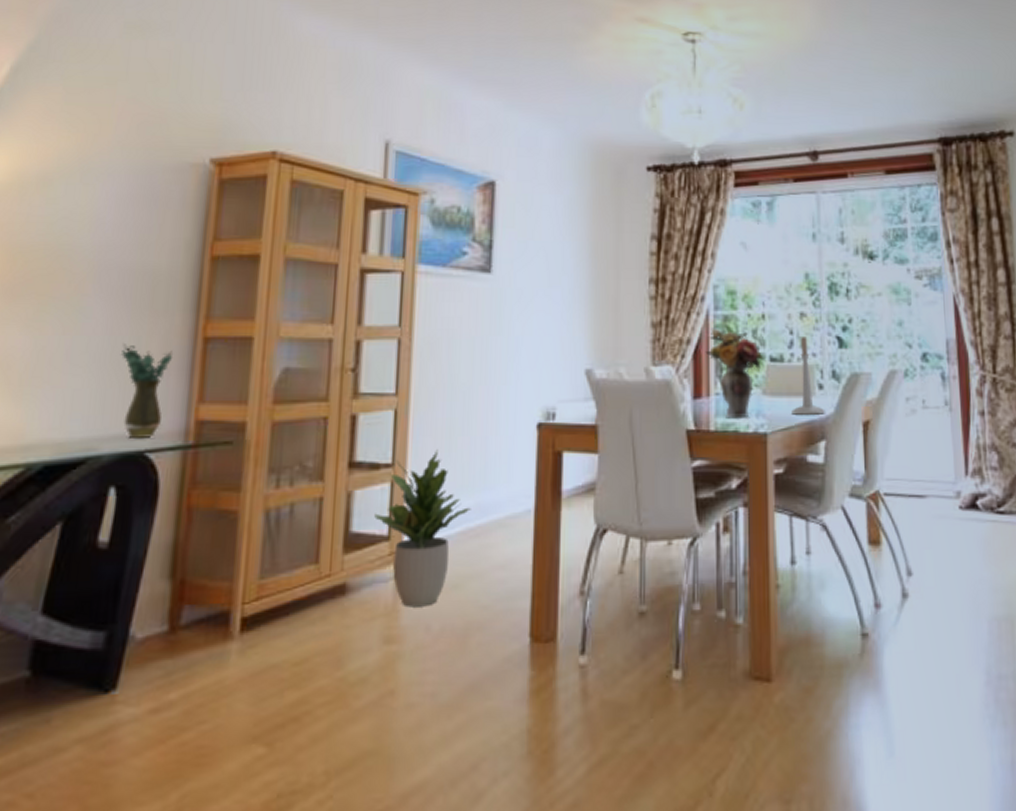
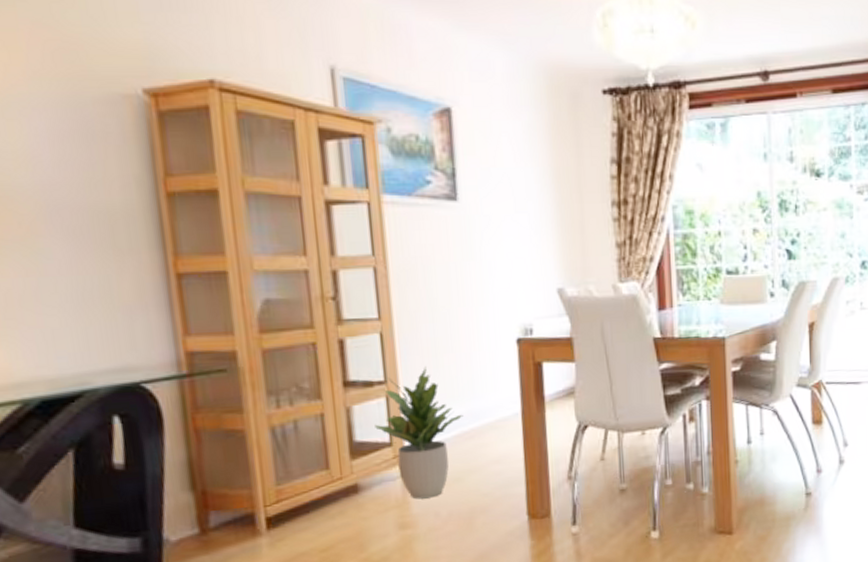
vase: present [121,344,172,438] -> none [93,283,150,371]
flower arrangement: present [705,328,762,417] -> none [667,245,719,325]
candlestick: present [791,337,825,415] -> none [746,250,776,320]

